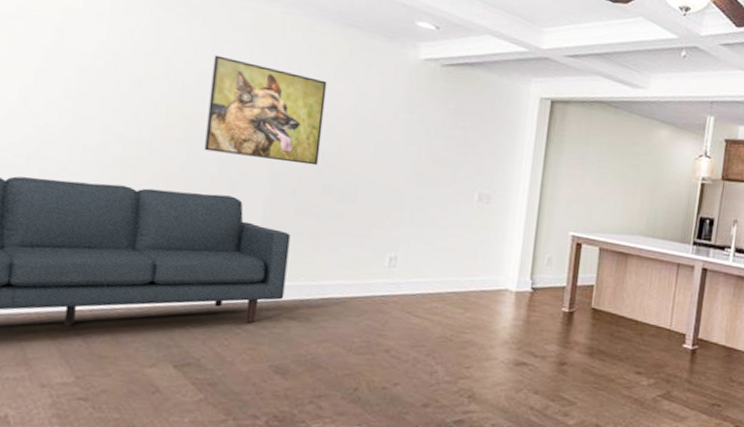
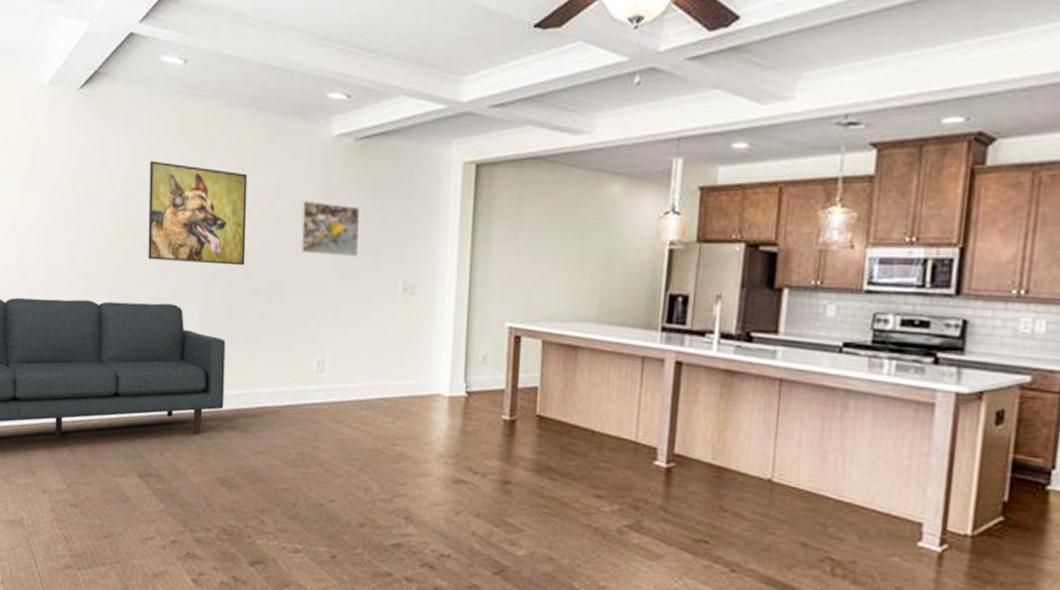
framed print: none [379,112,443,168] -> present [301,201,361,258]

